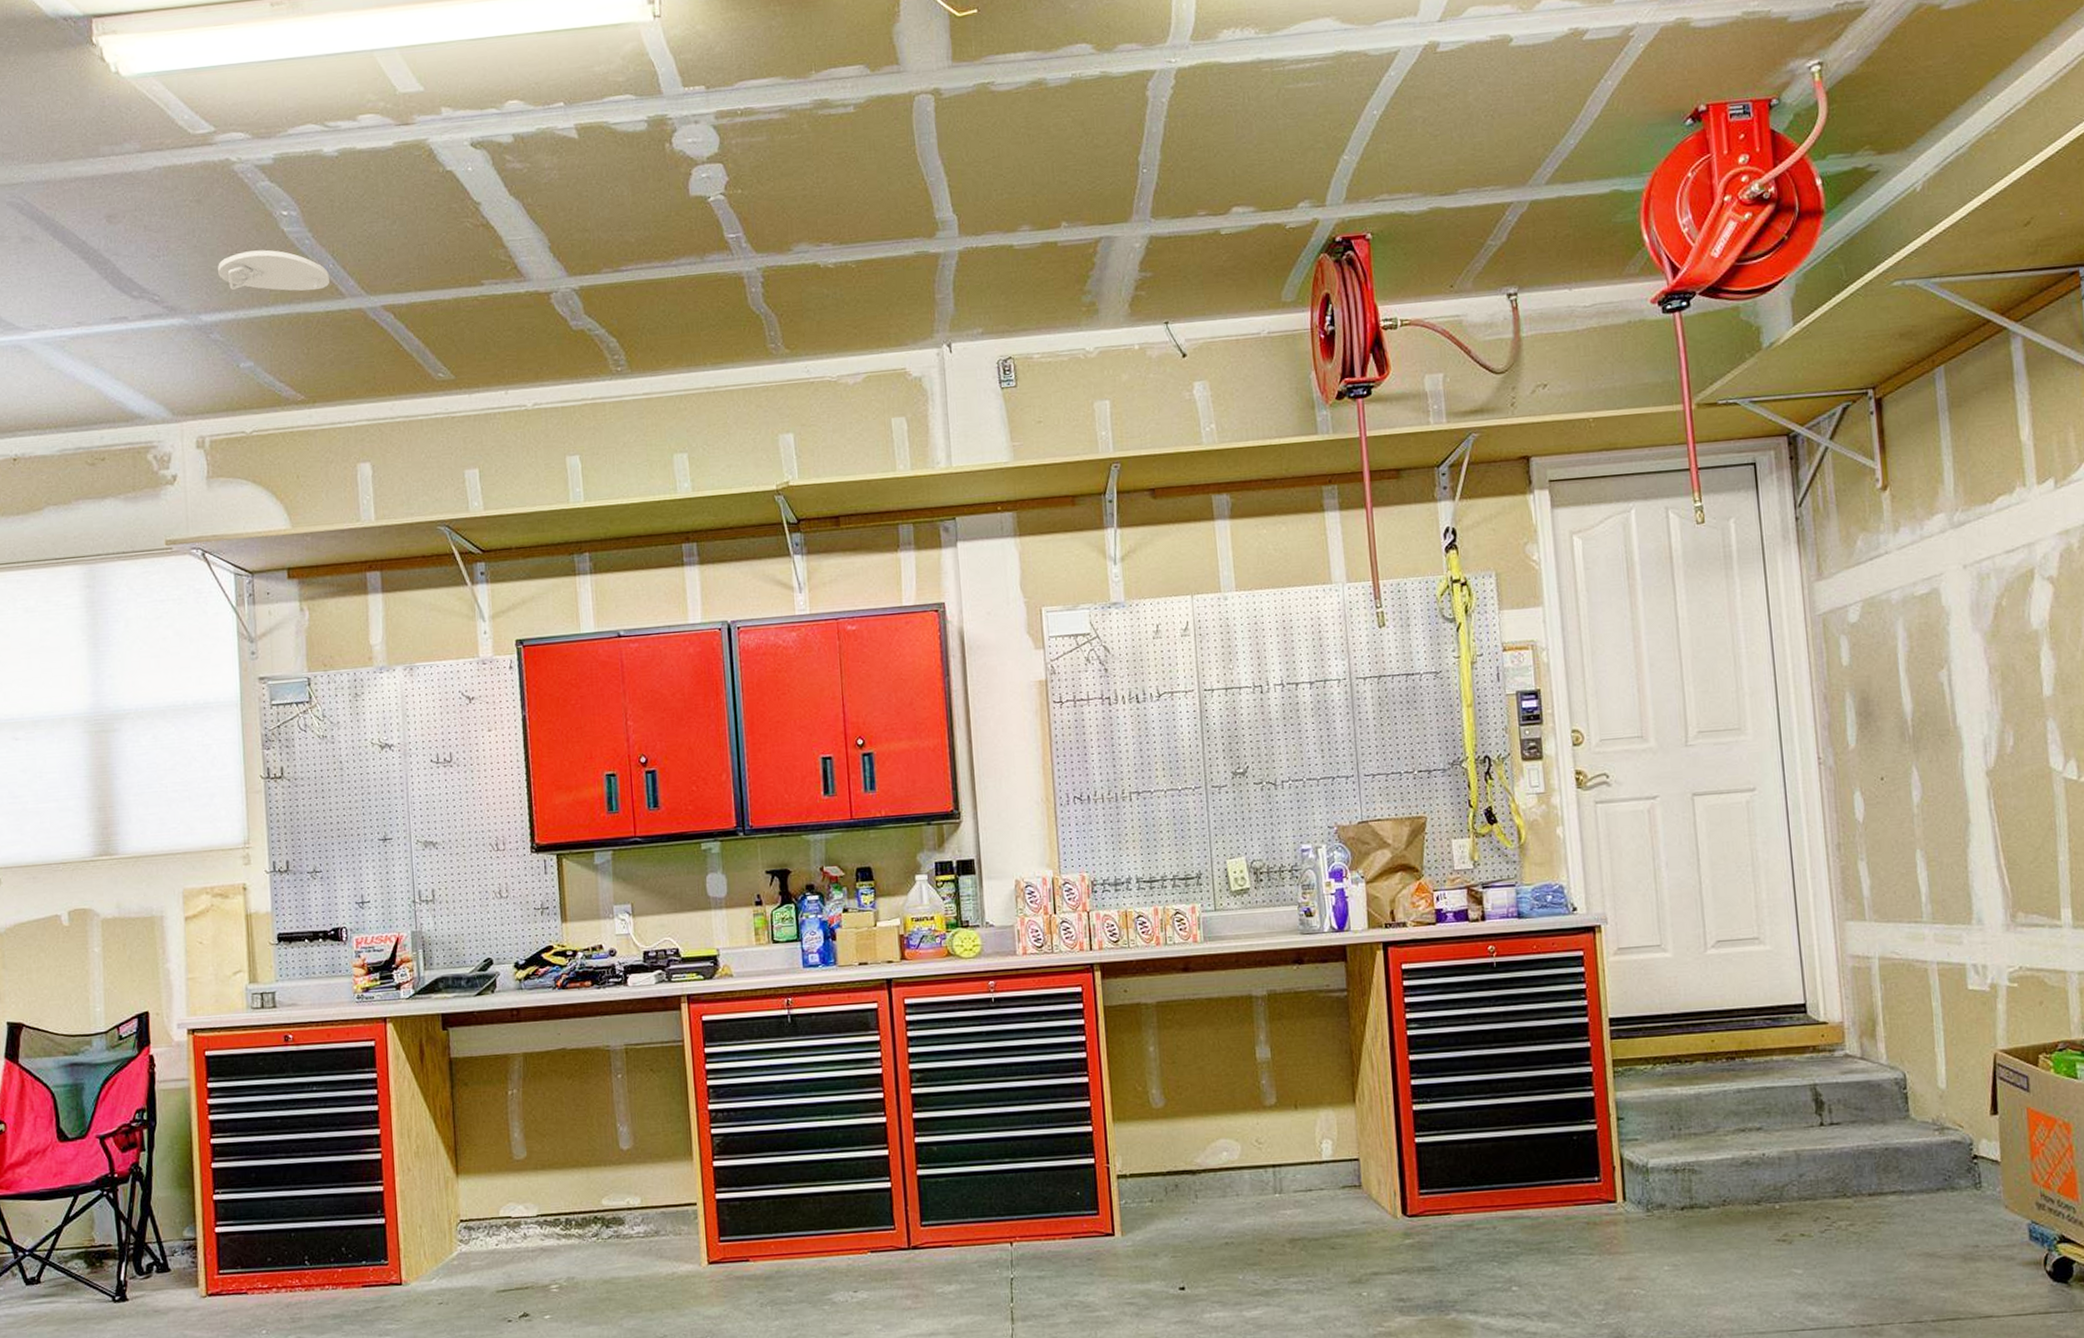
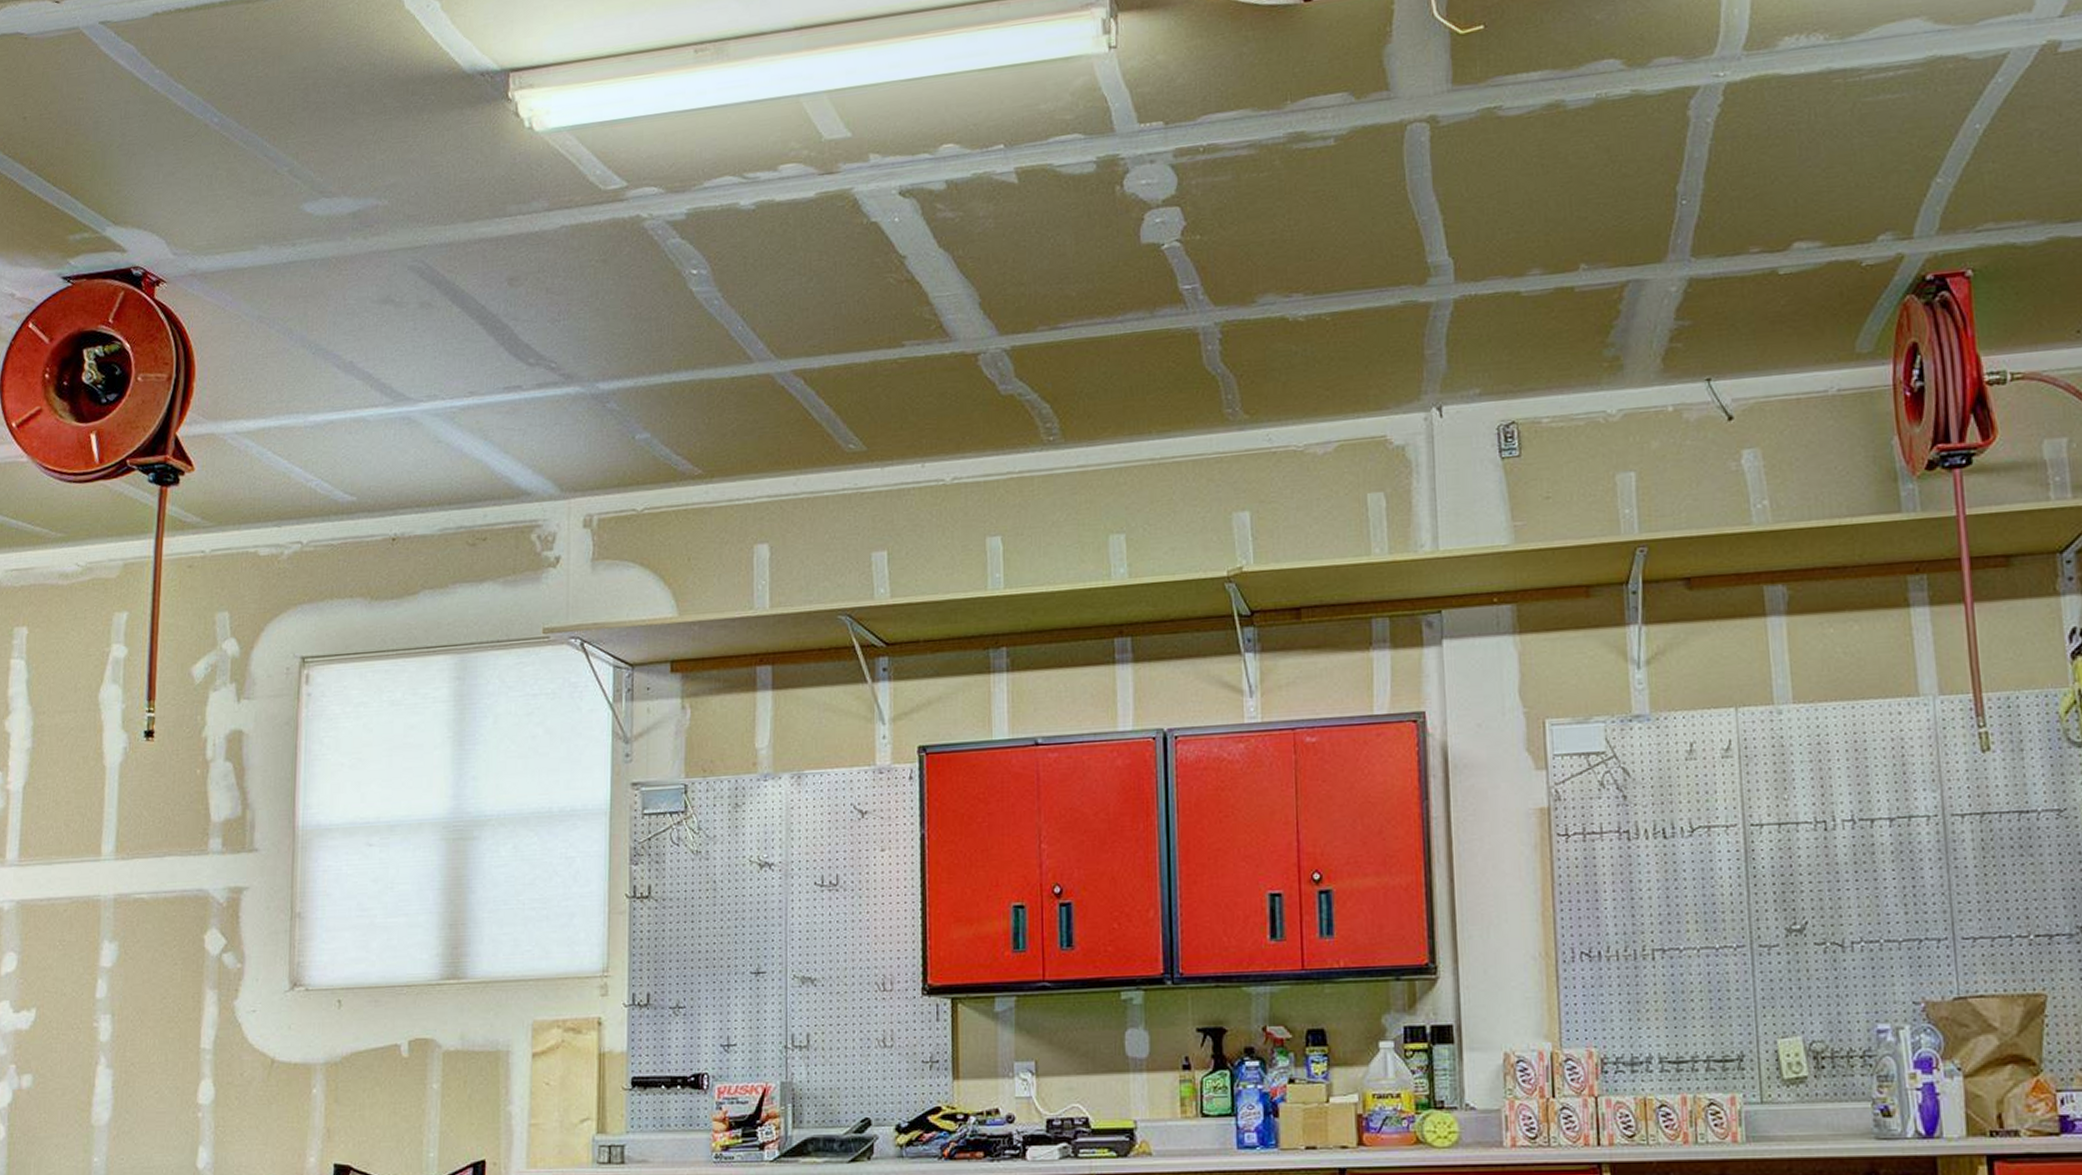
smoke detector: present [218,250,330,291] -> none [620,311,738,356]

